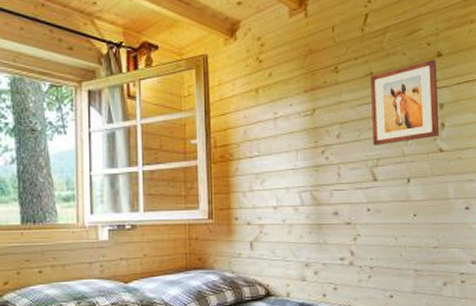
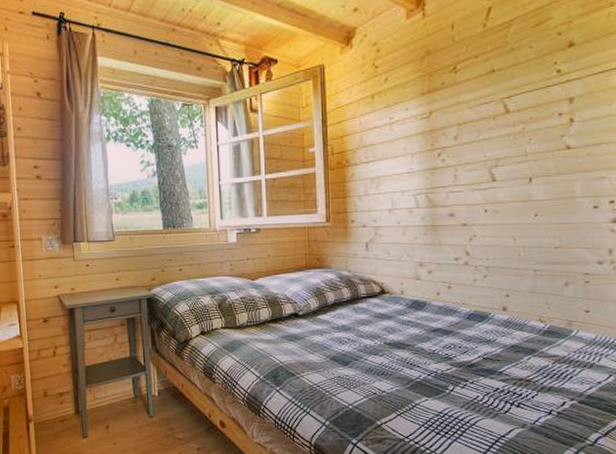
wall art: present [371,59,440,145] -> none [492,50,568,145]

